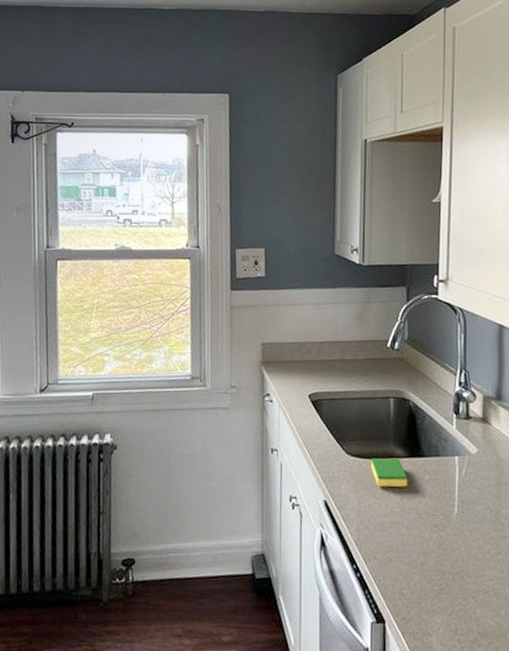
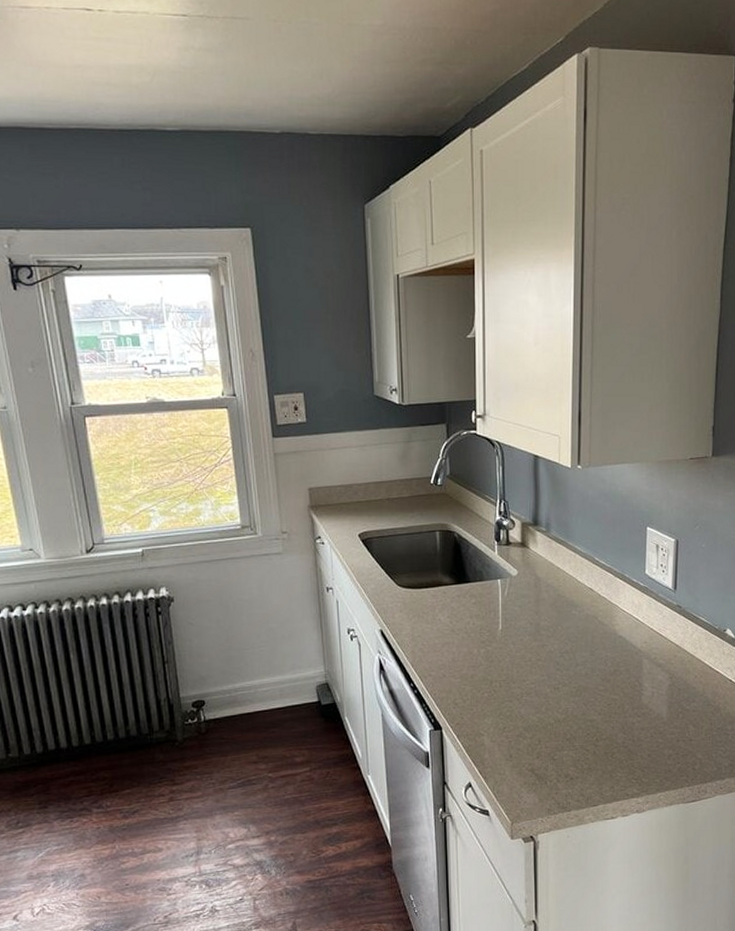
dish sponge: present [371,457,408,487] -> none [422,586,456,613]

